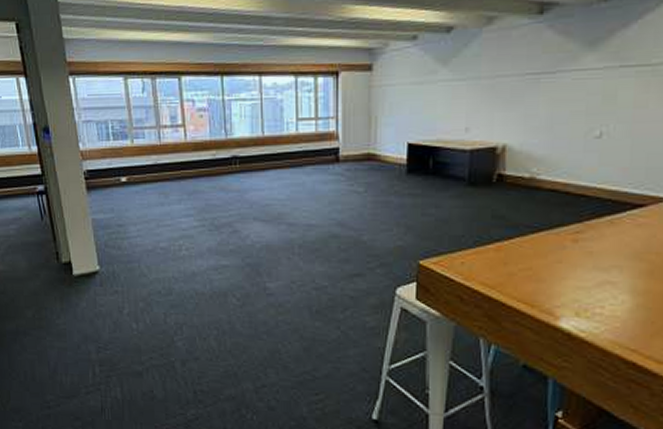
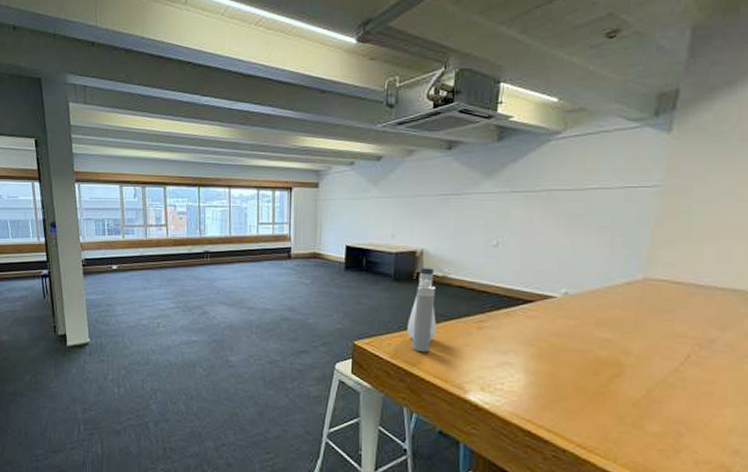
water bottle: none [485,168,521,272] -> present [407,268,436,353]

